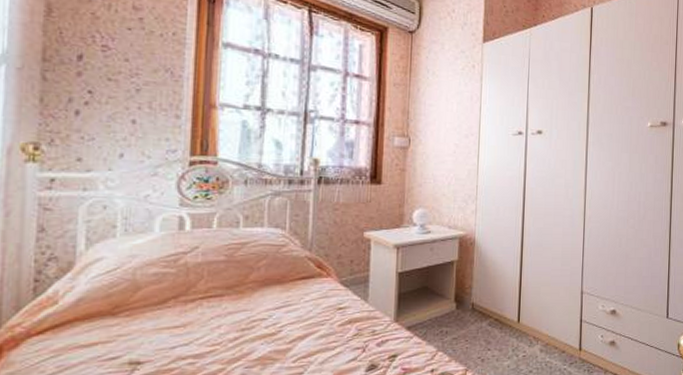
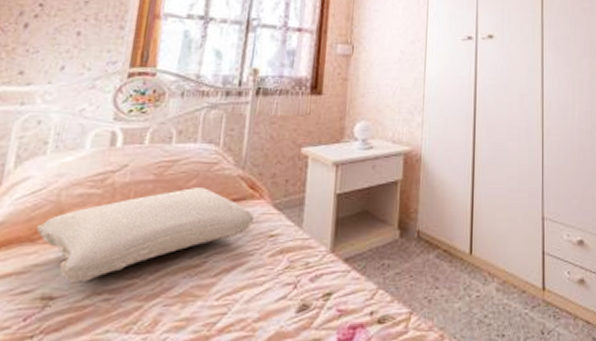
pillow: none [115,267,323,349] -> present [35,188,254,282]

